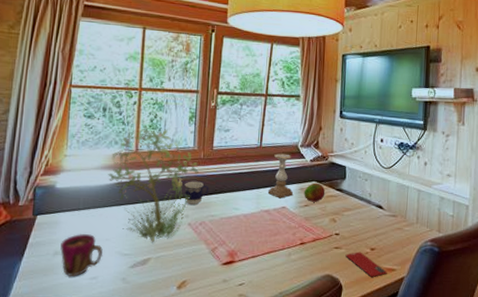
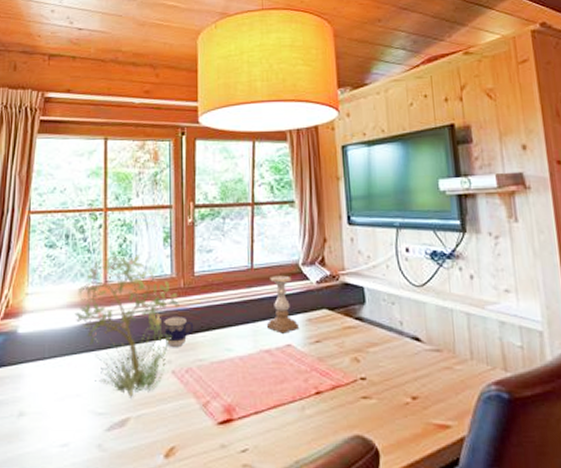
cup: present [60,234,103,277] -> none [25,389,74,445]
fruit: present [304,183,325,202] -> none [313,311,341,336]
smartphone: present [345,252,387,277] -> none [378,402,440,438]

